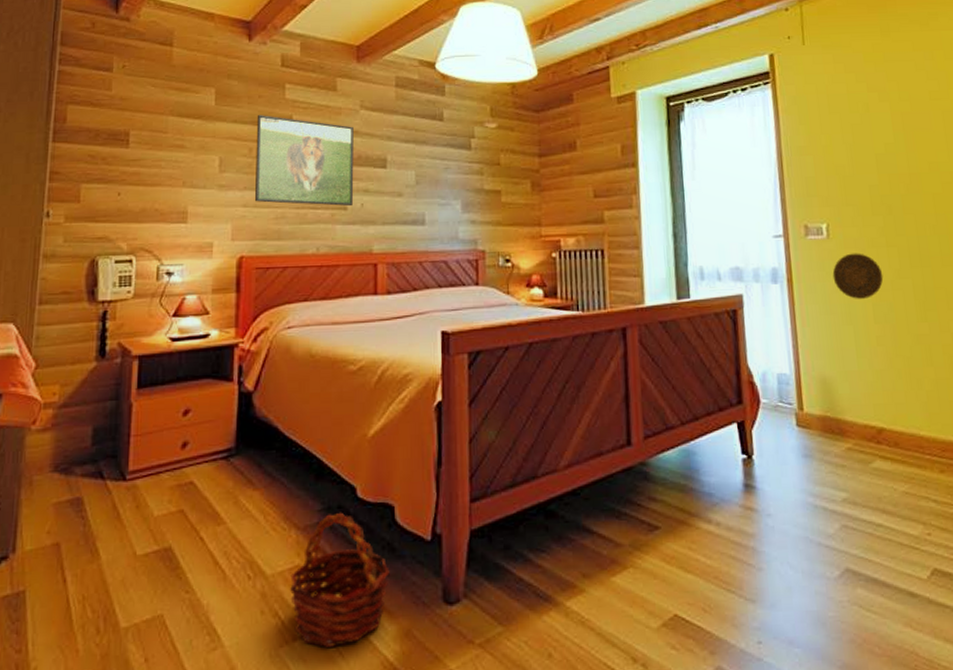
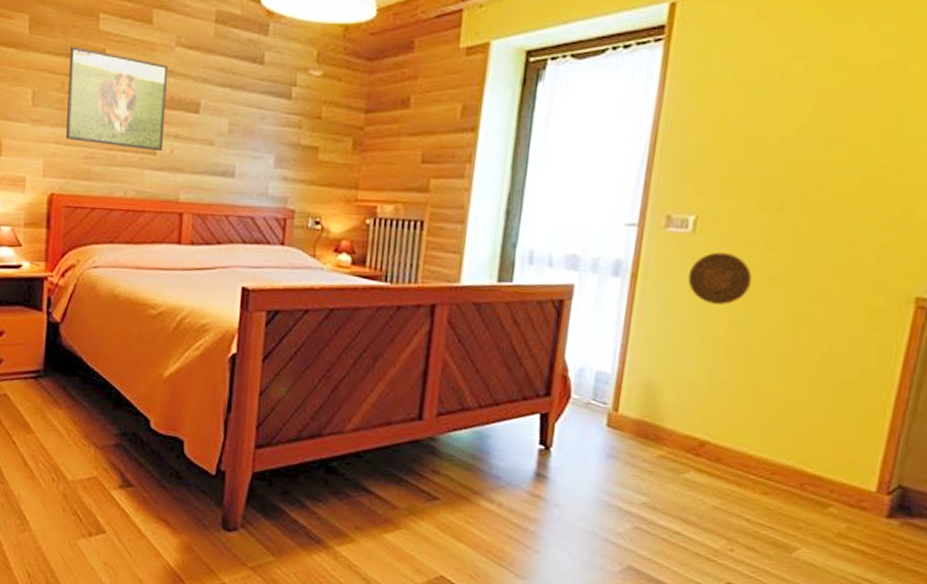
basket: present [290,512,390,647] -> none [88,438,176,548]

